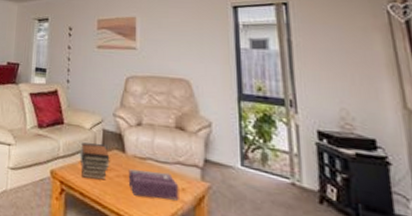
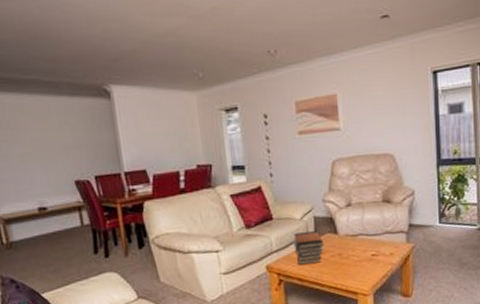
tissue box: present [128,169,179,201] -> none [342,243,389,269]

